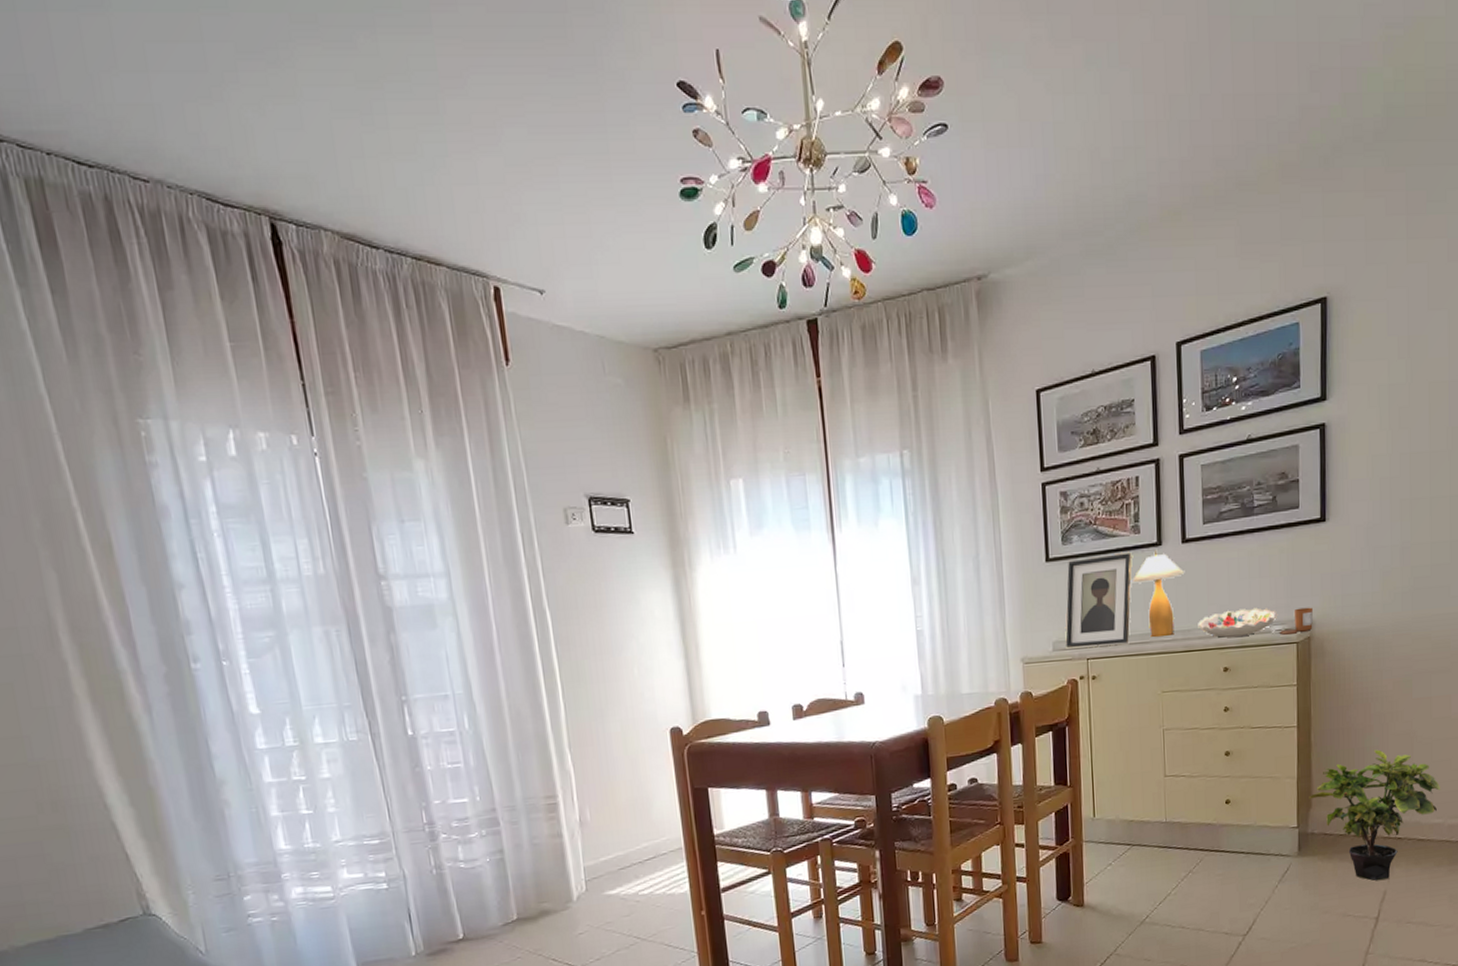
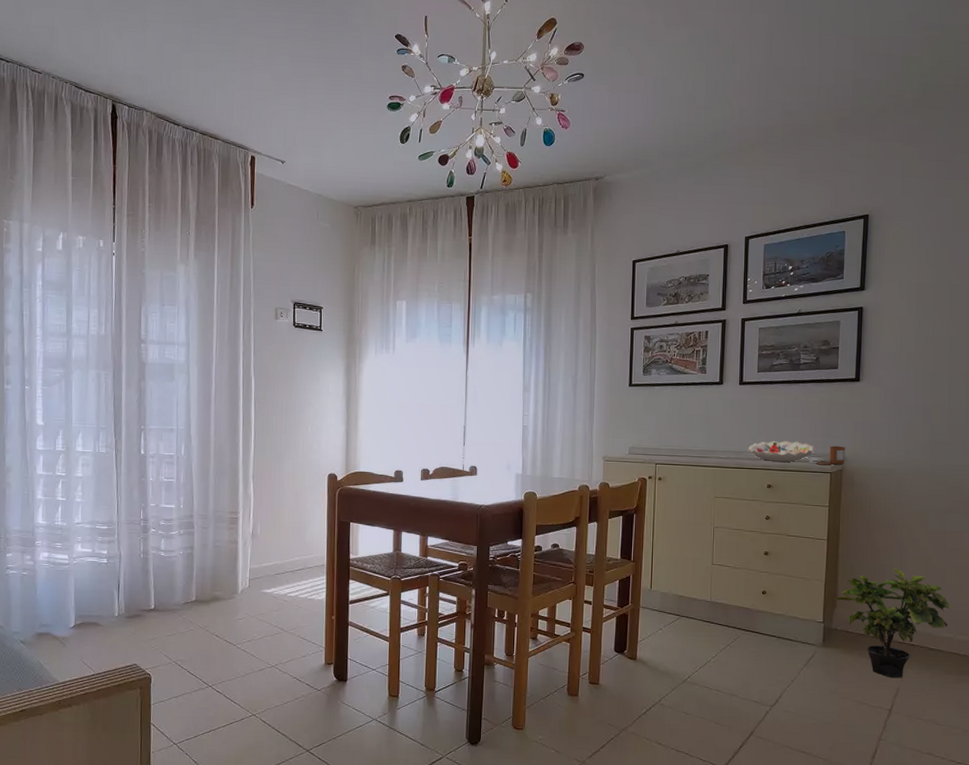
picture frame: present [1065,552,1132,649] -> none [639,387,698,456]
table lamp: present [1132,549,1184,638] -> none [697,387,739,455]

